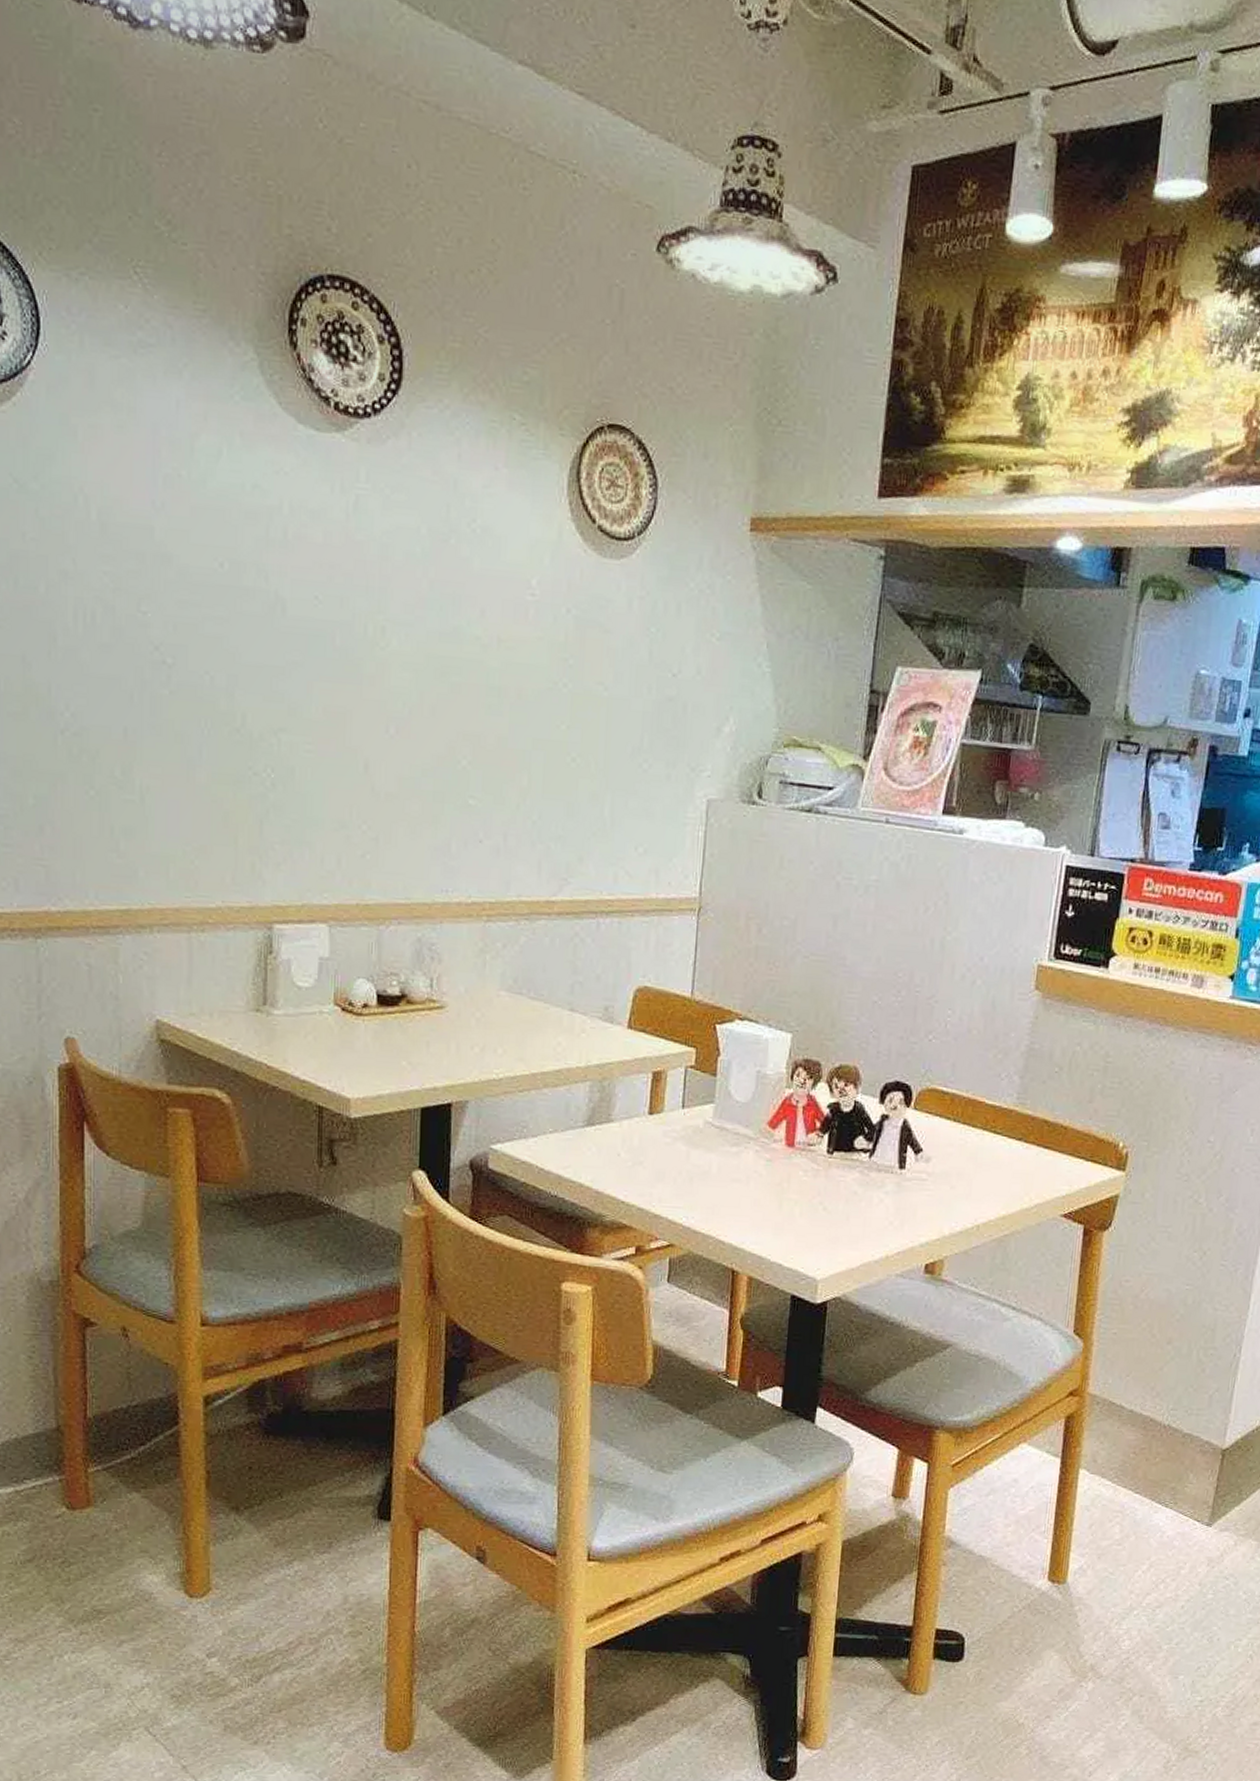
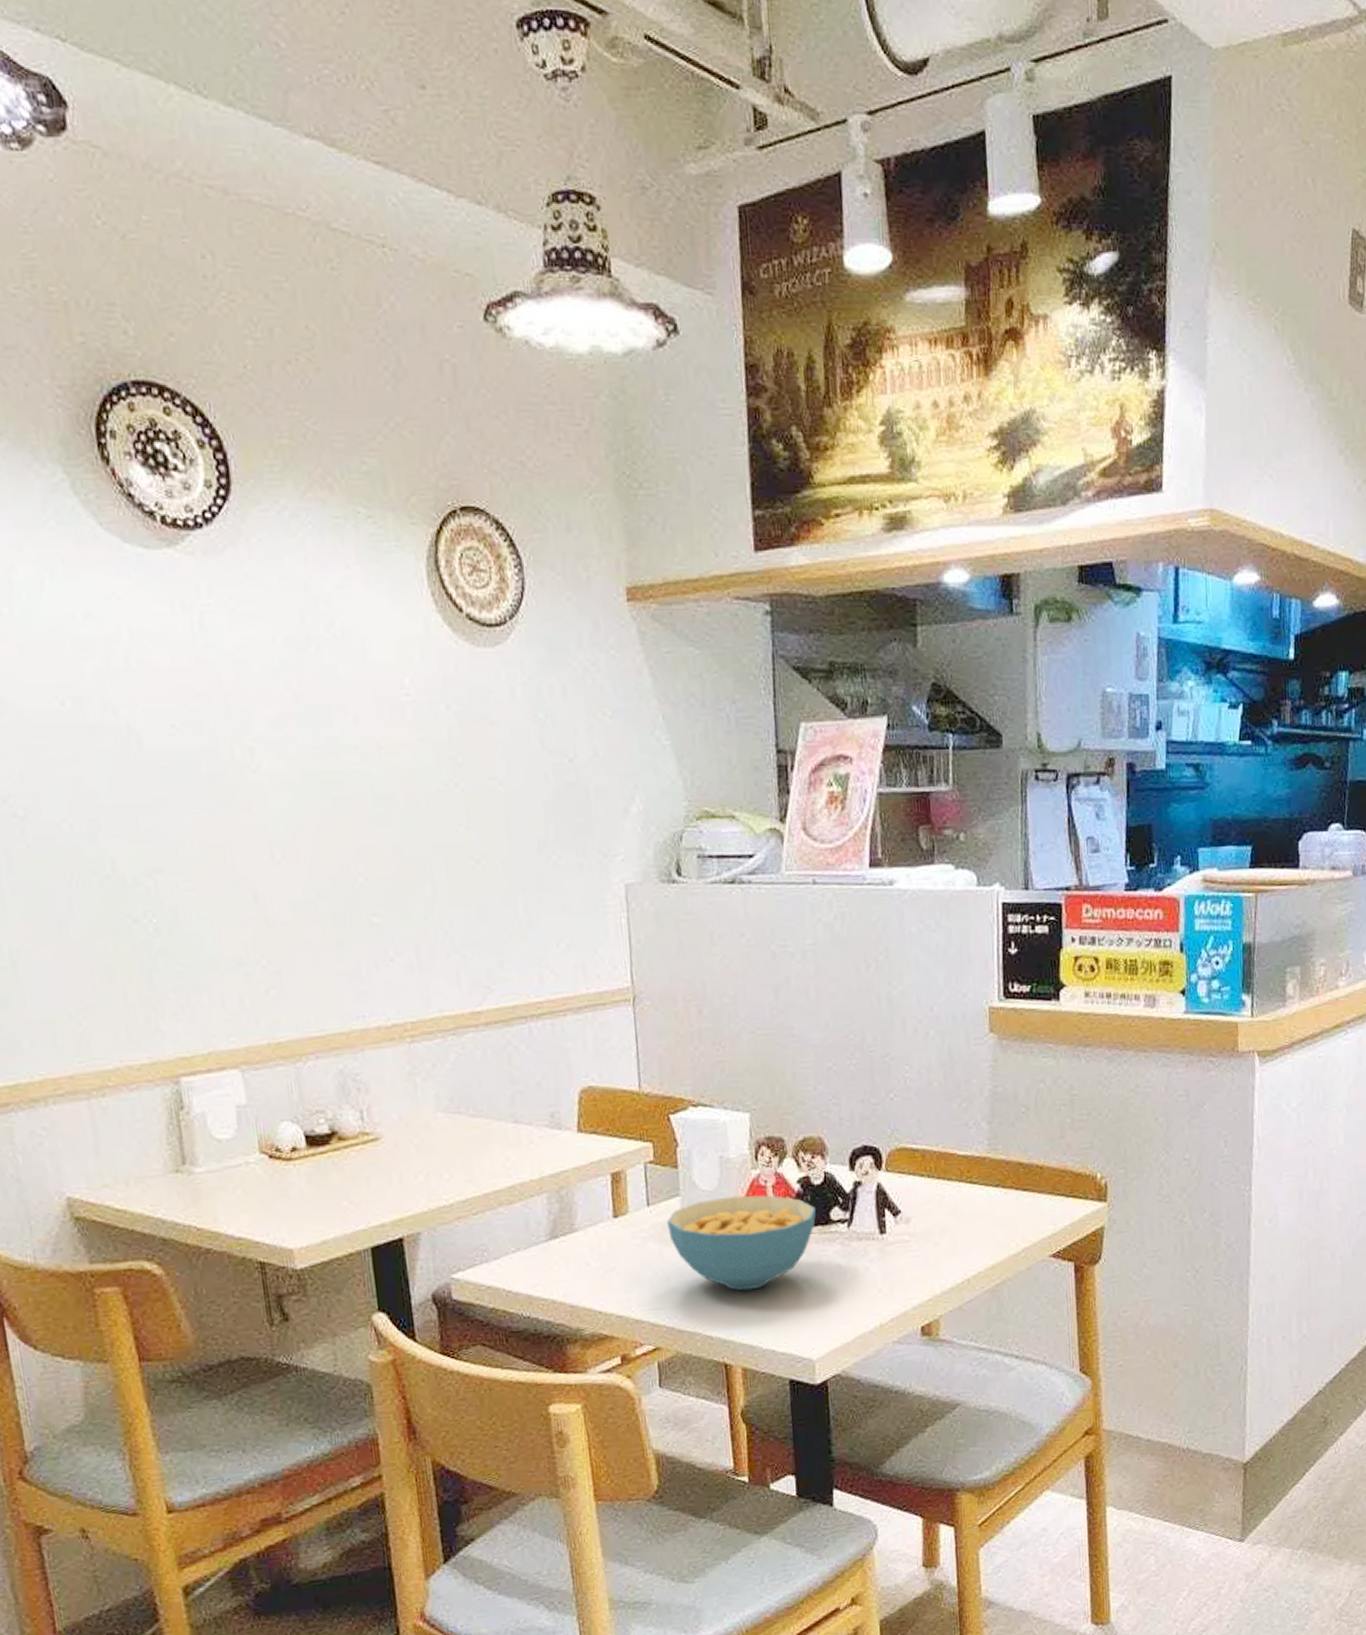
cereal bowl: none [698,1110,842,1203] -> present [667,1195,817,1291]

